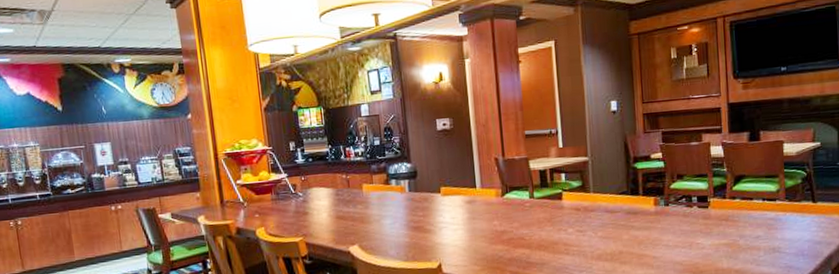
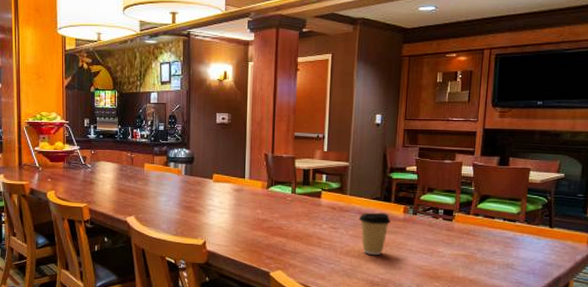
coffee cup: none [606,207,642,256] -> present [358,212,391,255]

